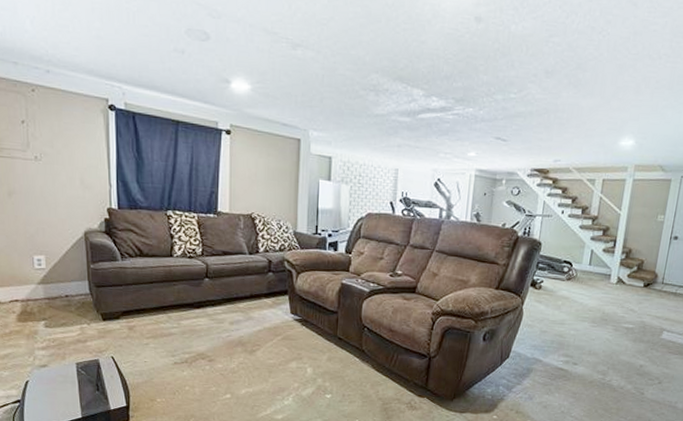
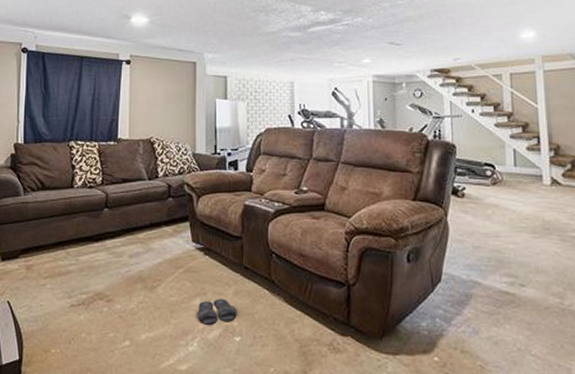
slippers: none [292,363,329,384] -> present [195,298,237,325]

